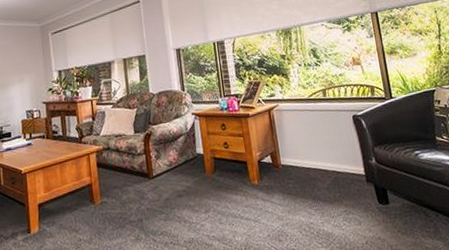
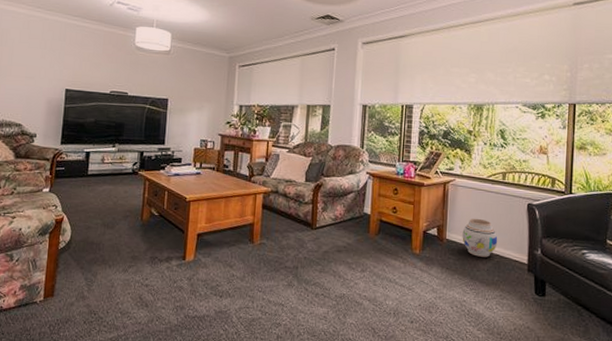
vase: none [295,138,332,177] -> present [462,218,498,257]

